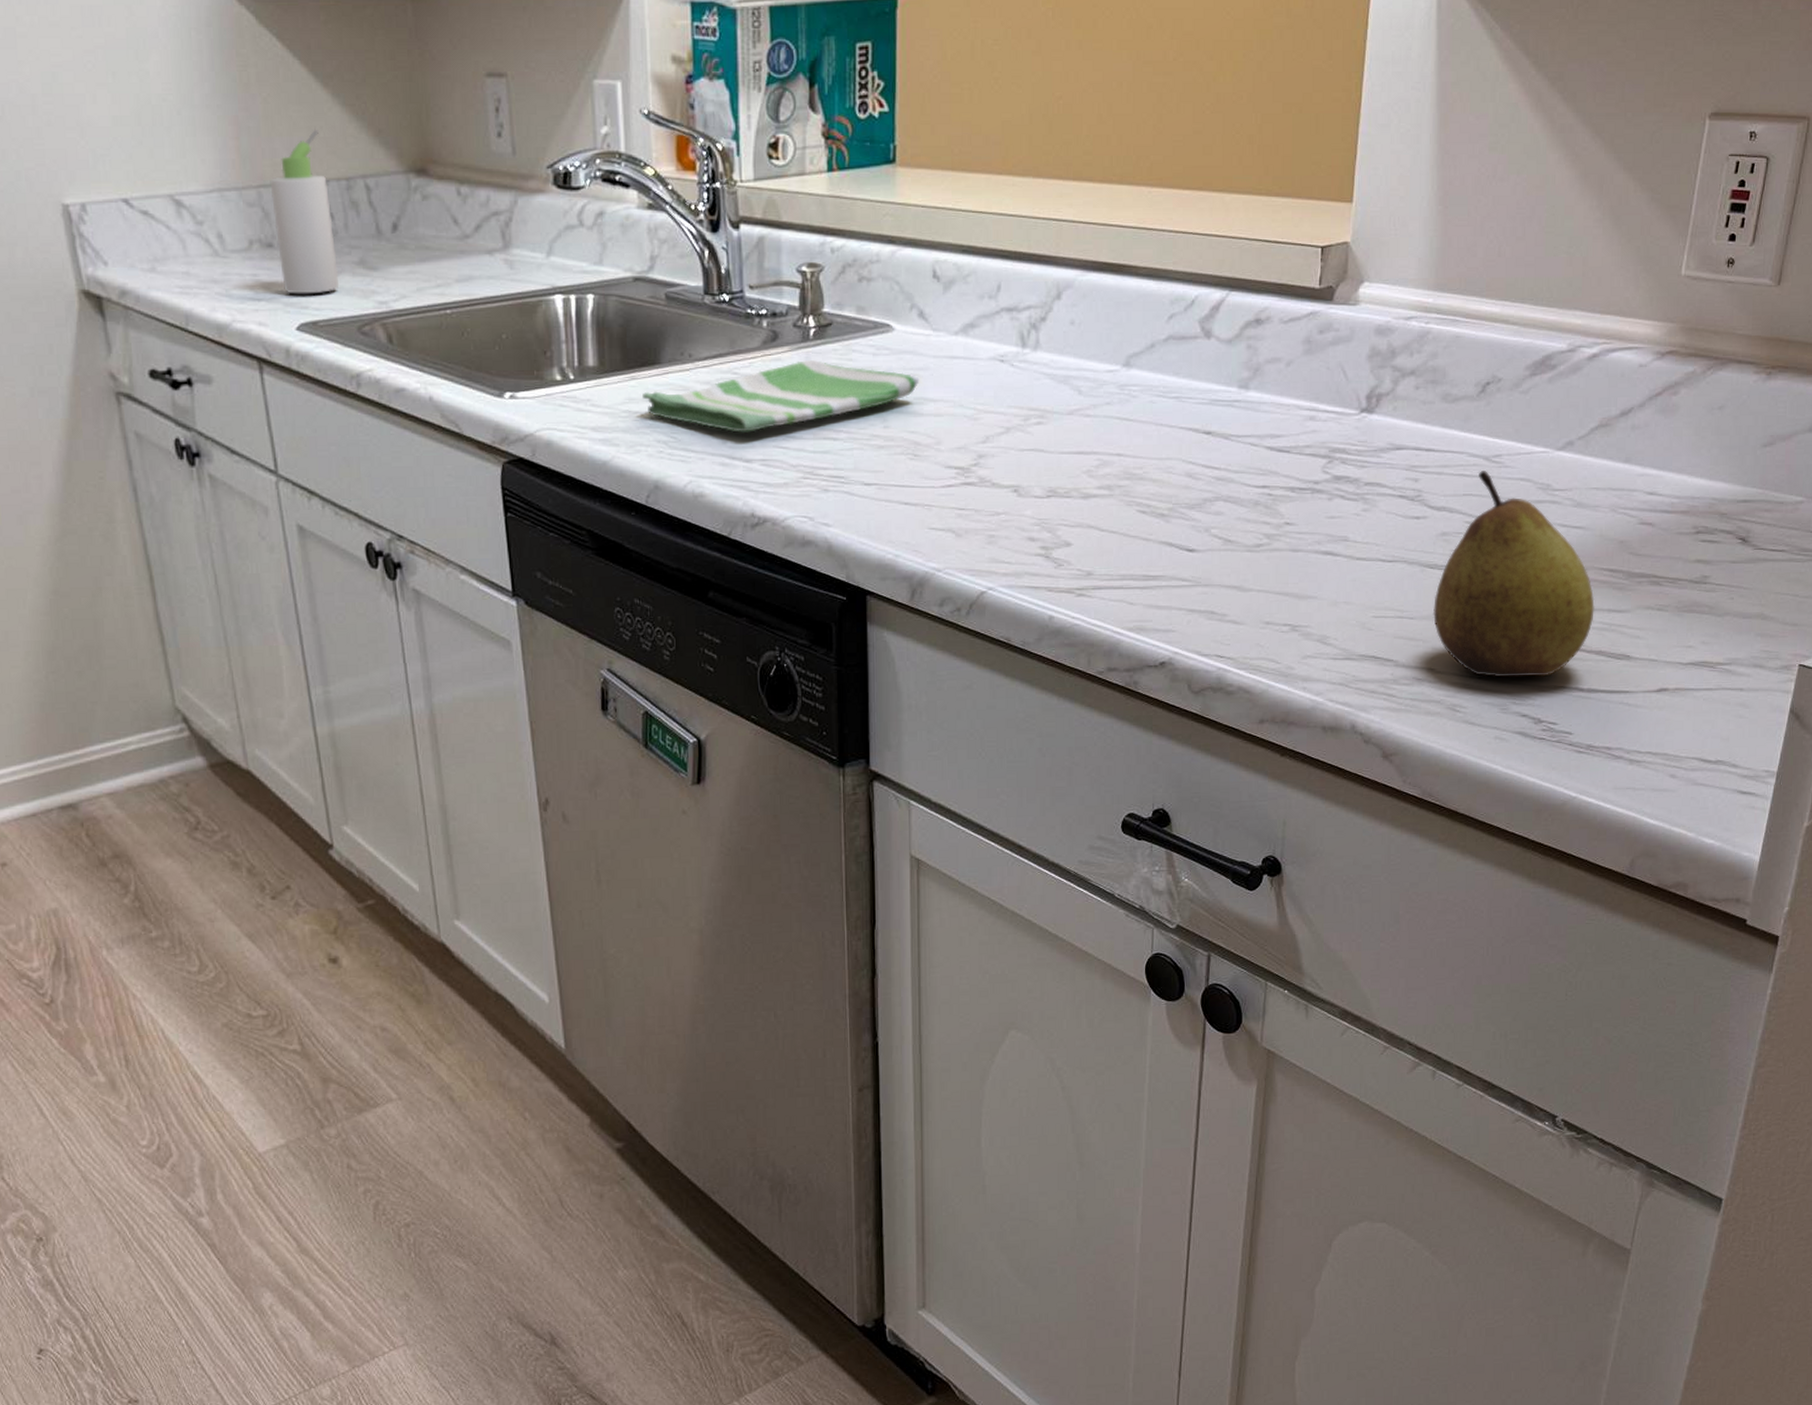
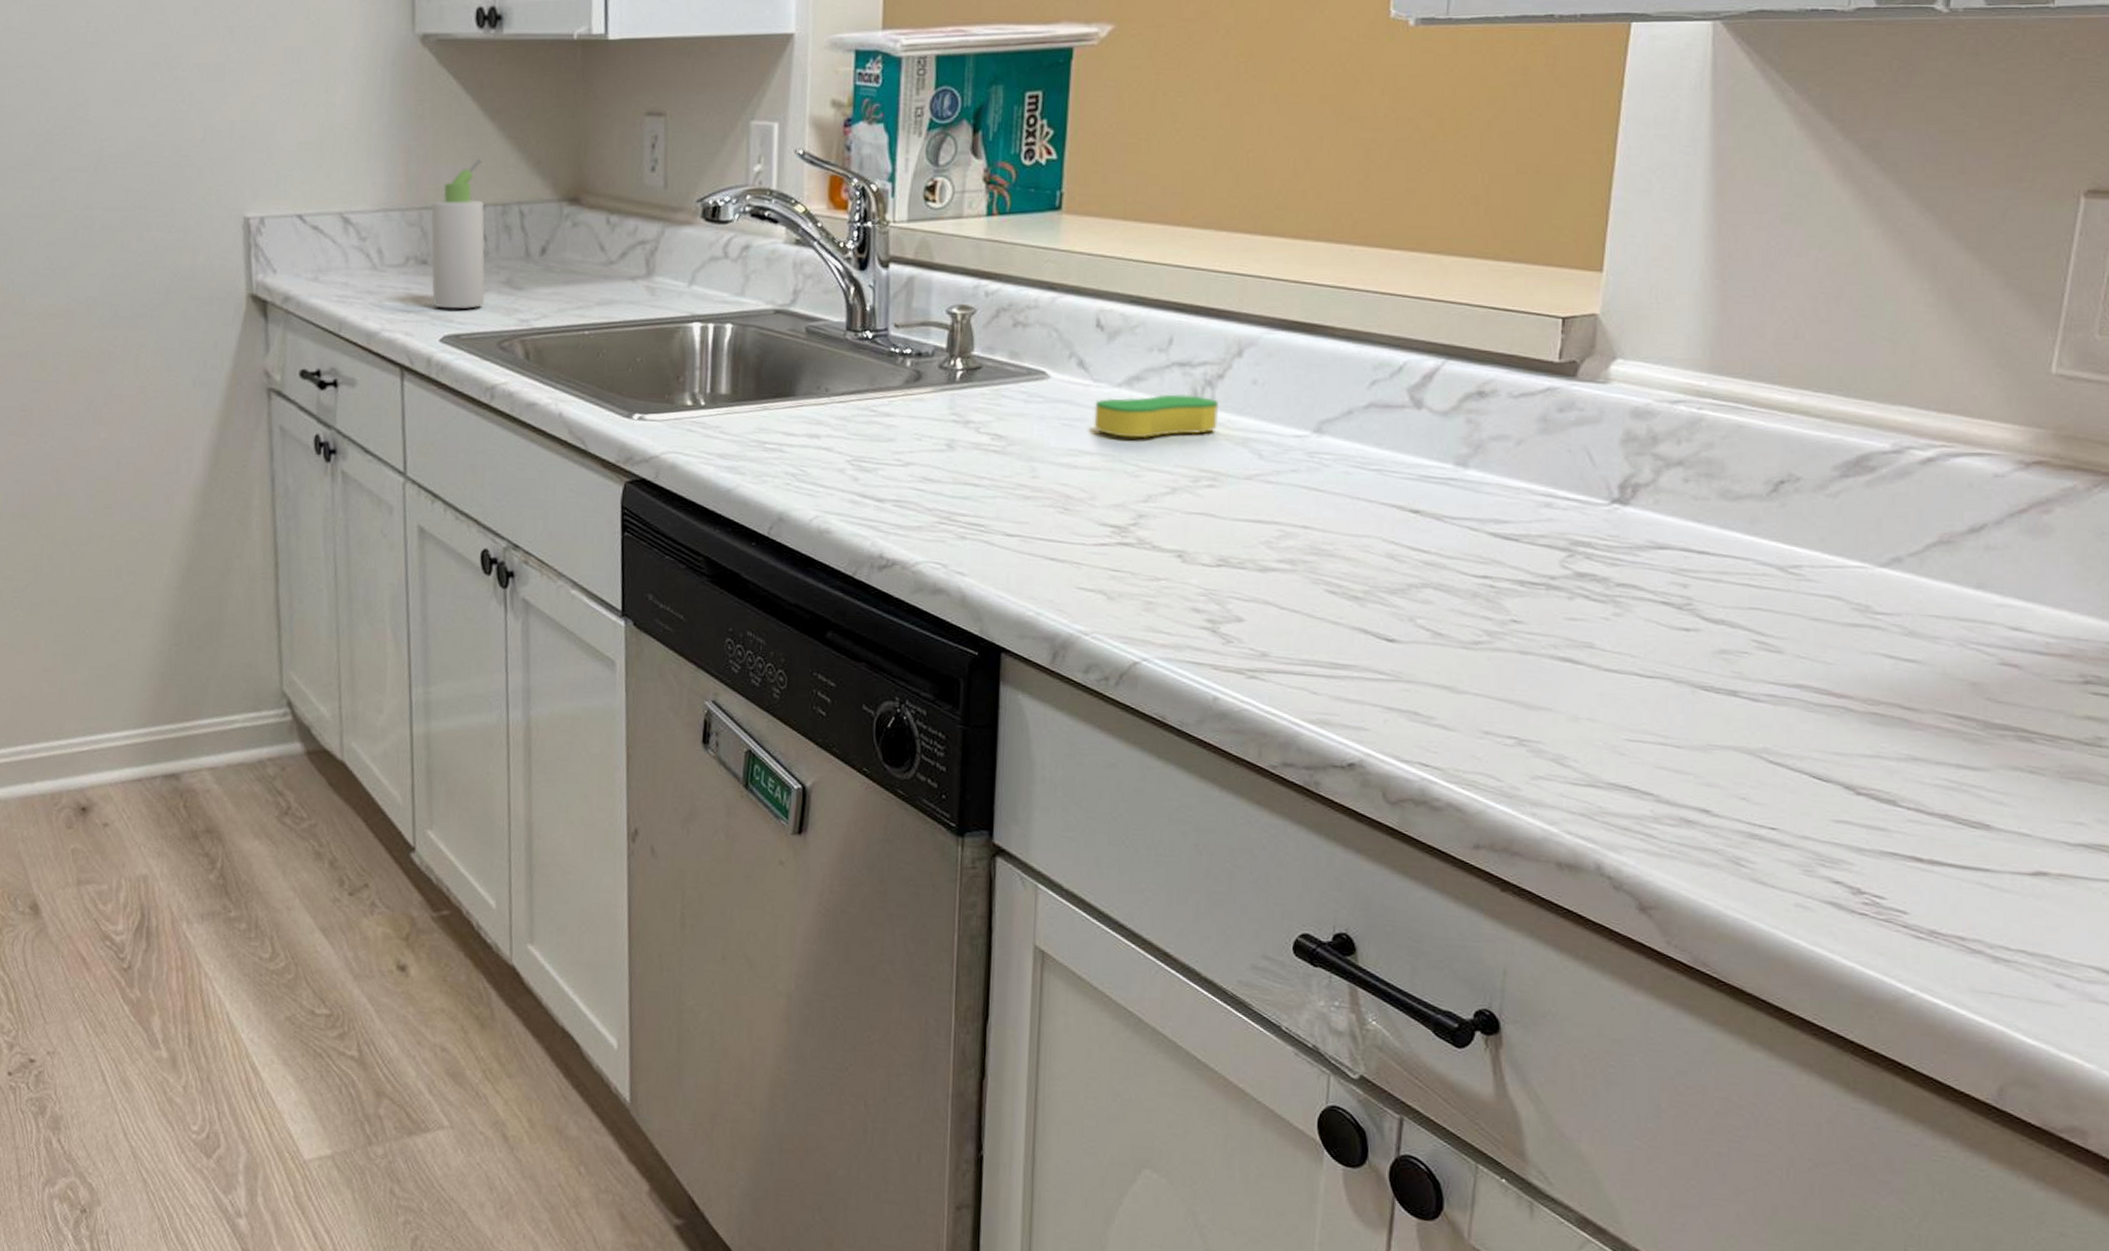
dish towel: present [642,360,920,433] -> none [773,402,1075,472]
sponge: none [936,338,1043,383] -> present [1094,394,1219,439]
fruit: present [1433,471,1595,678] -> none [1708,582,1937,838]

